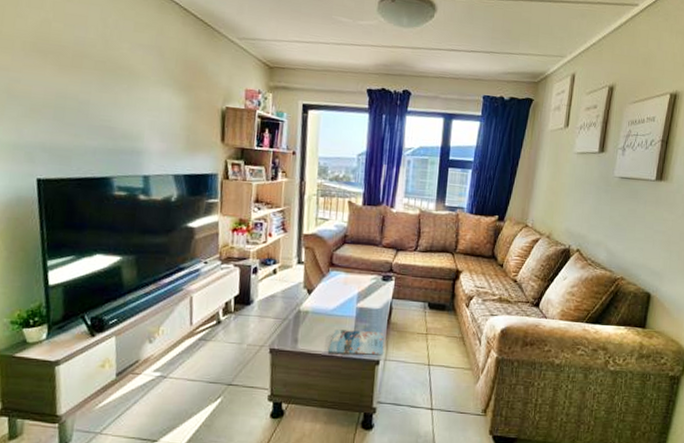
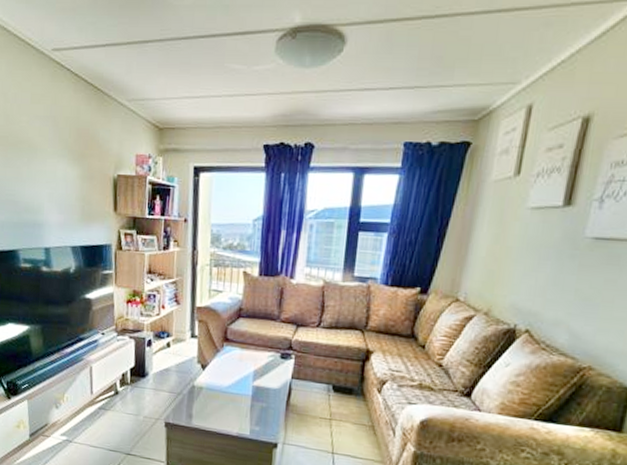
magazine: present [328,329,384,356] -> none [223,407,283,439]

